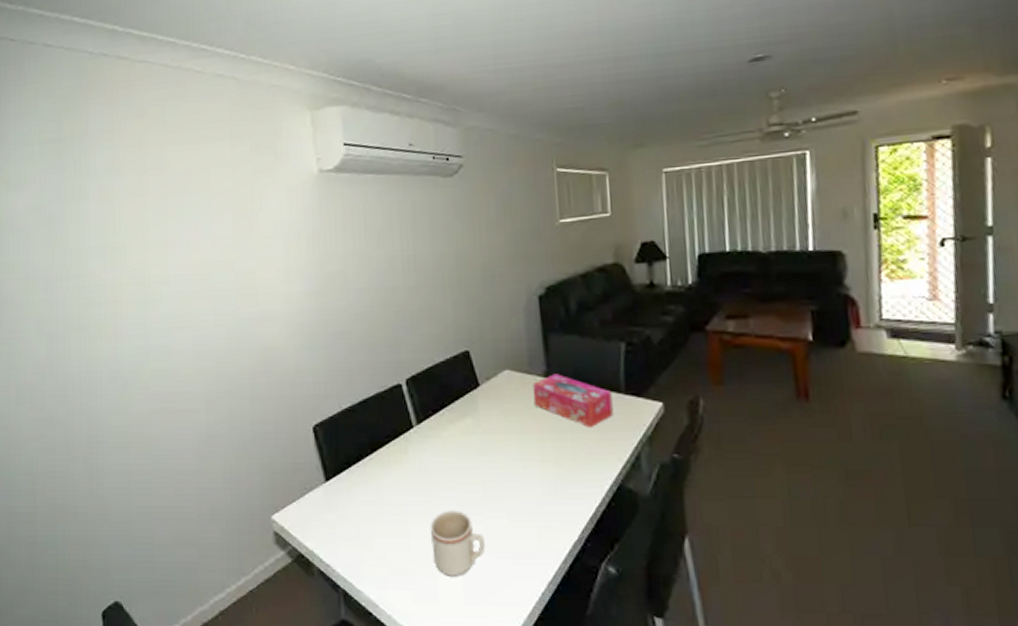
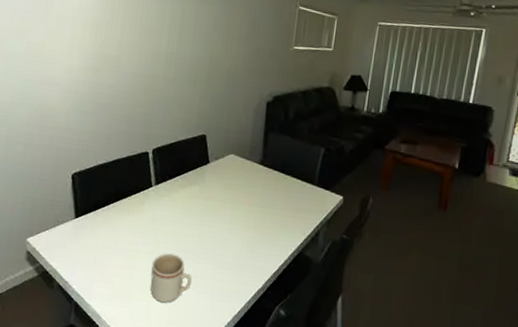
tissue box: present [532,374,614,429] -> none [248,163,308,208]

